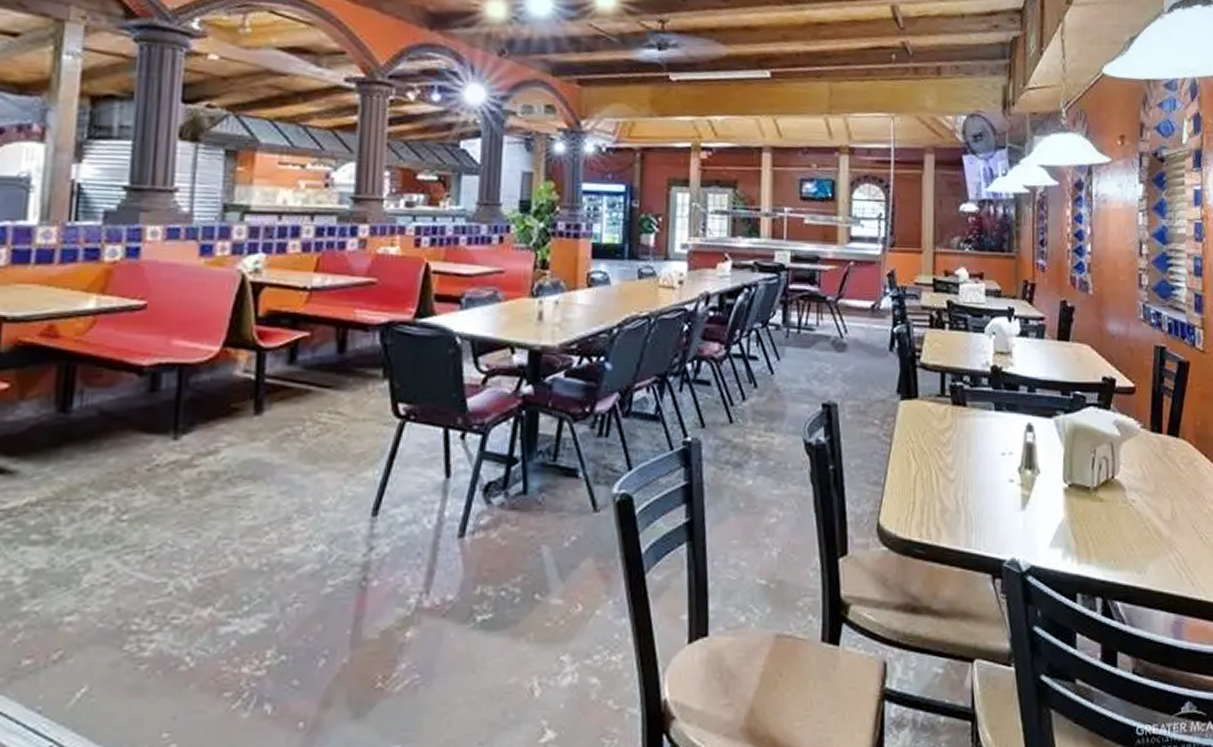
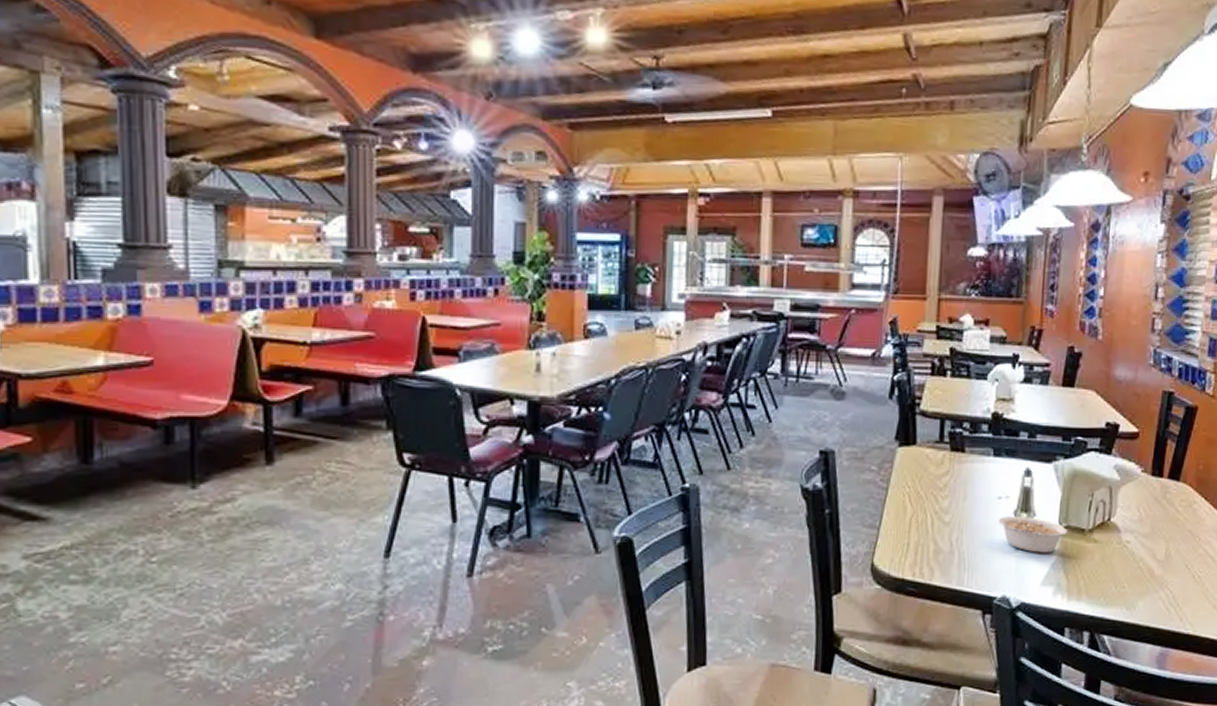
legume: none [1003,473,1075,512] -> present [998,516,1070,553]

